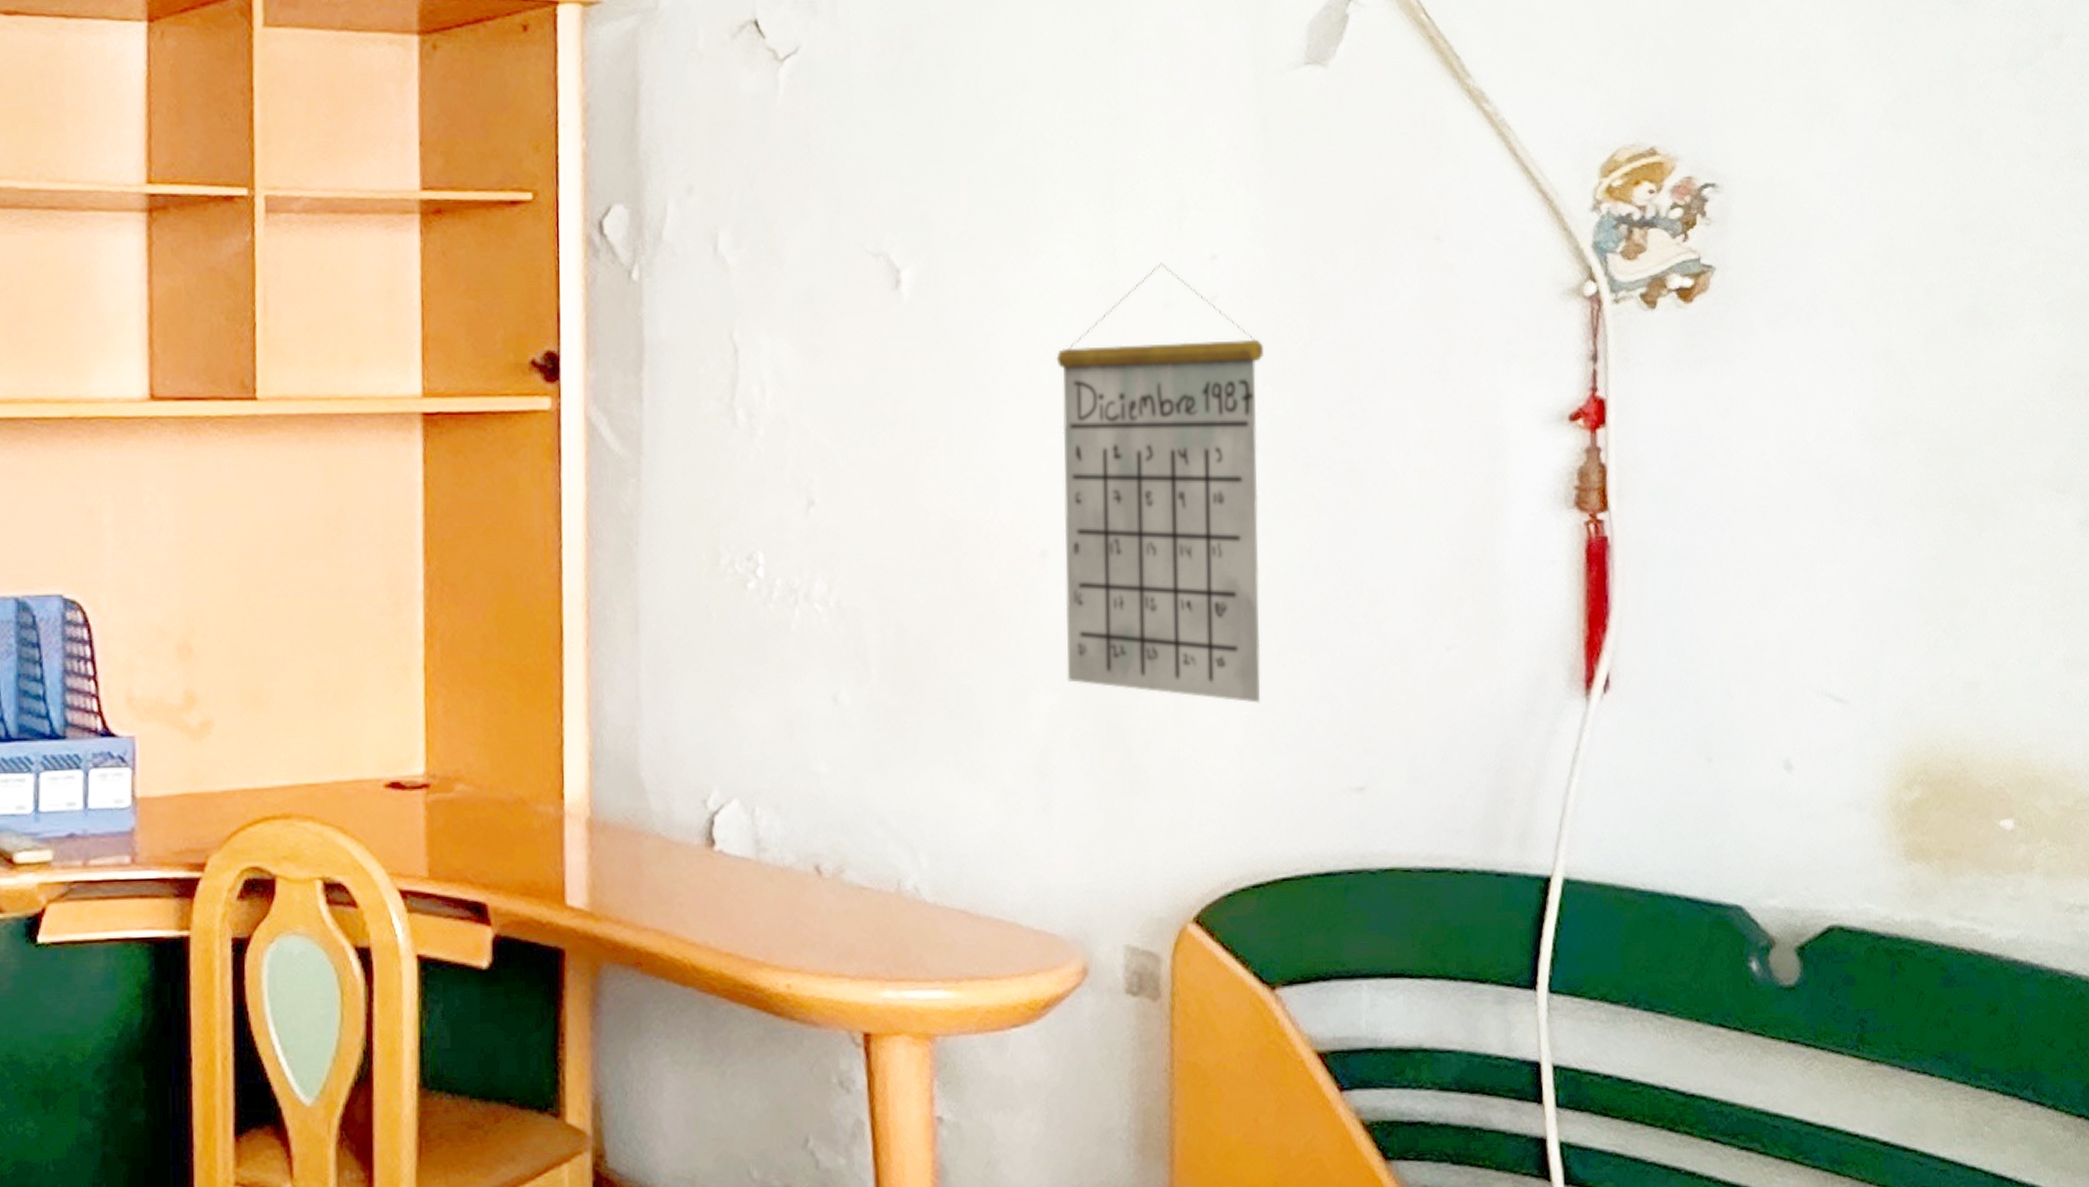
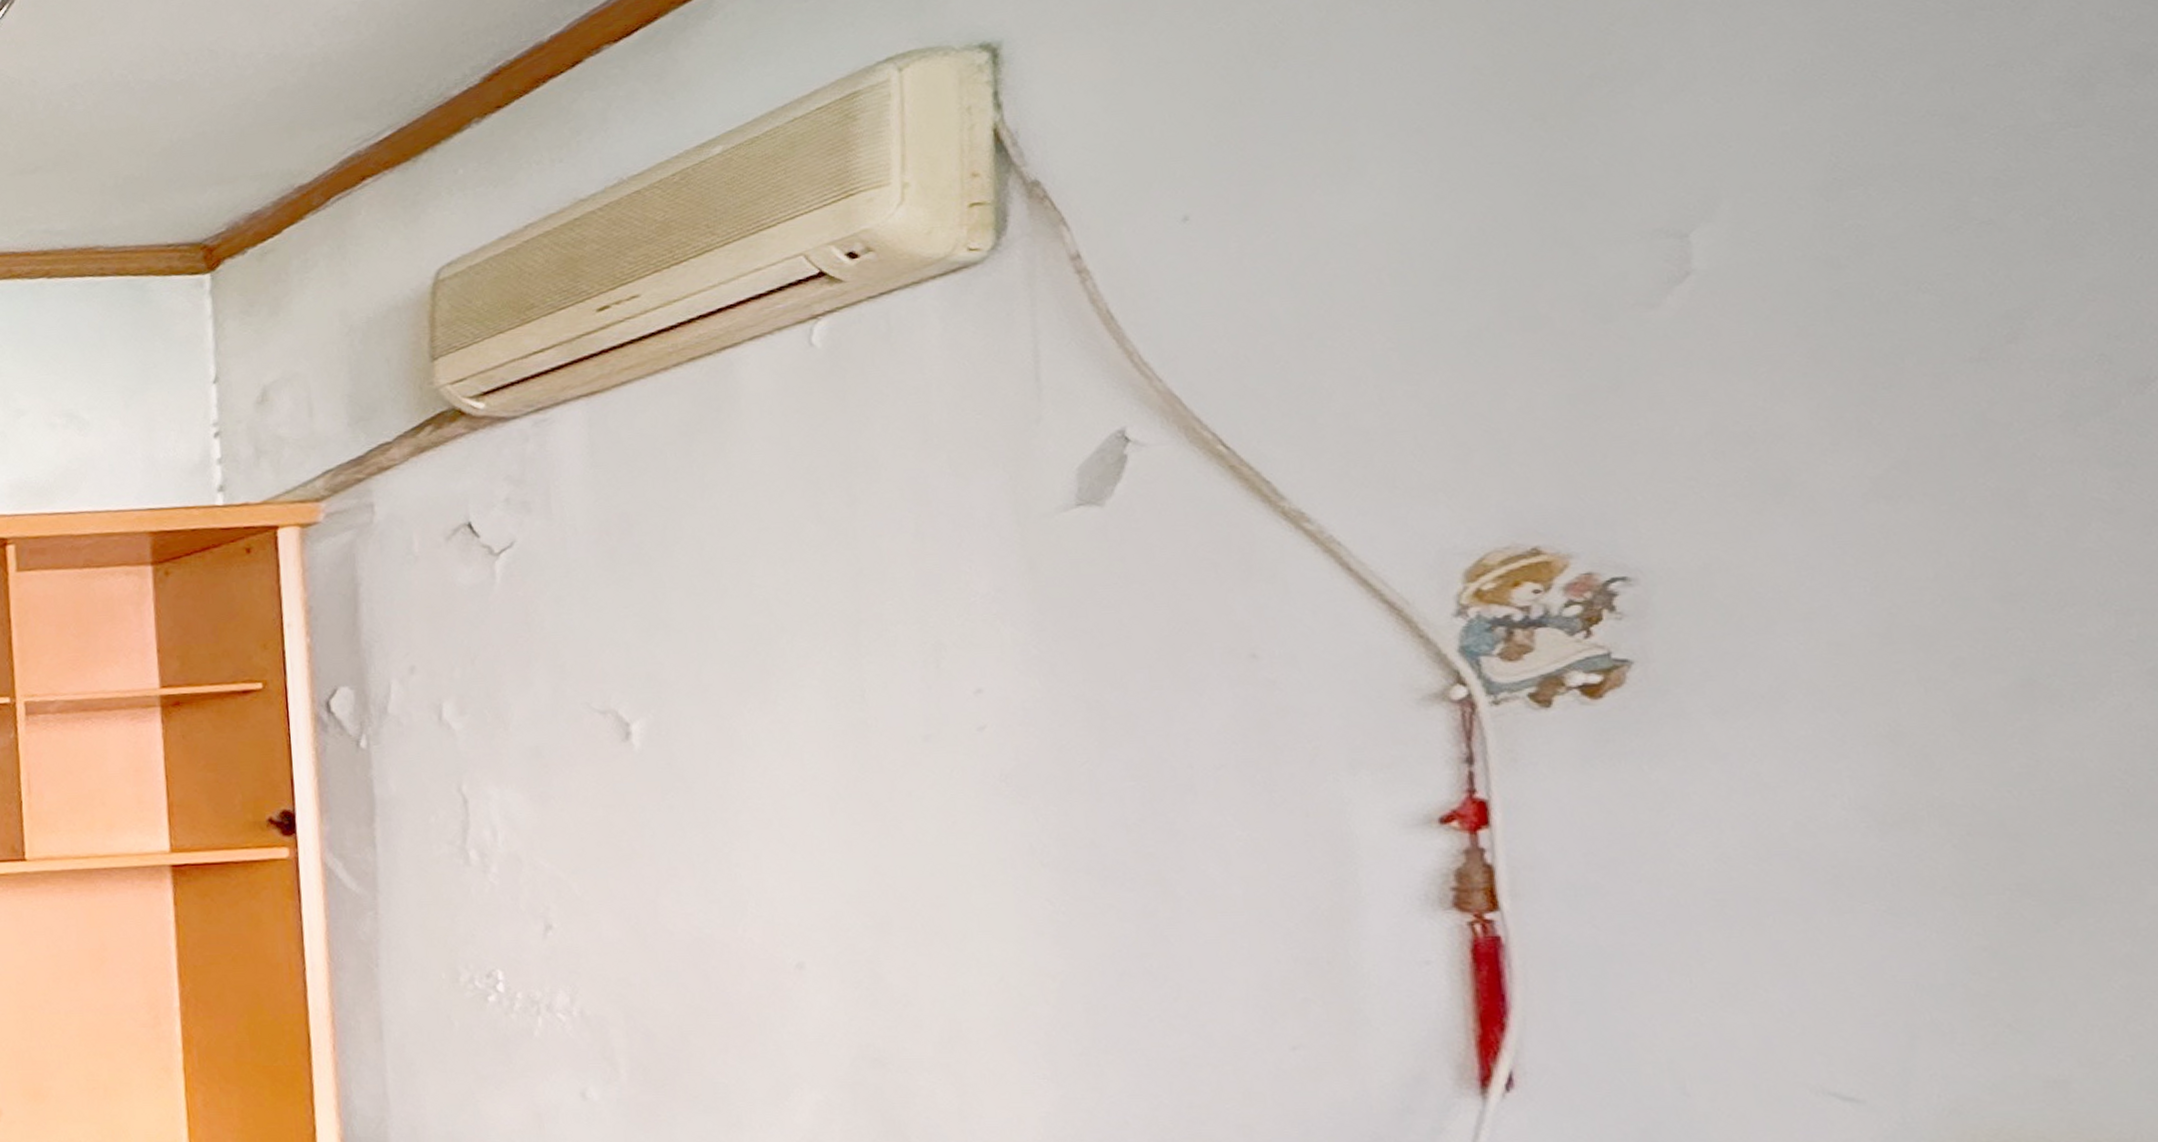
calendar: present [1056,263,1263,703] -> none [803,700,1061,1100]

